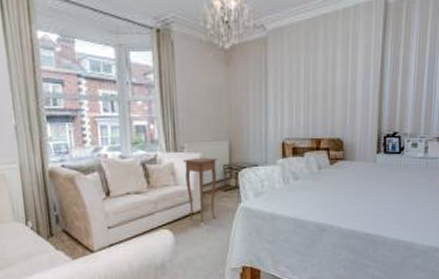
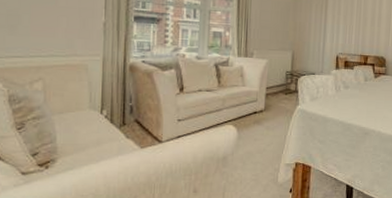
side table: present [183,157,217,223] -> none [252,63,281,121]

